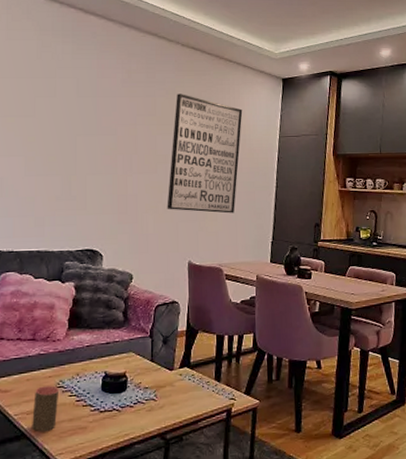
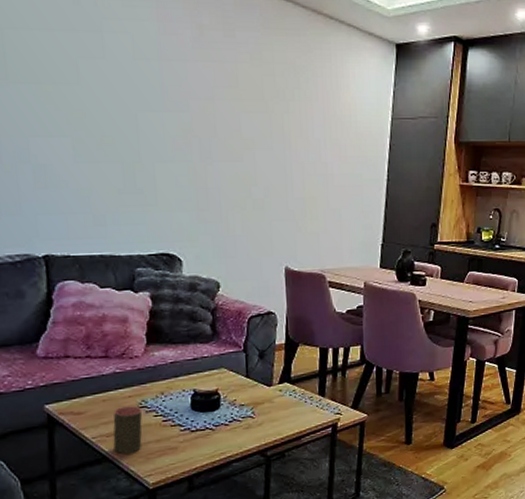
wall art: present [167,94,243,214] -> none [257,59,347,211]

